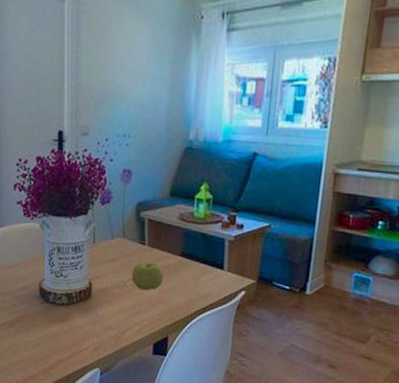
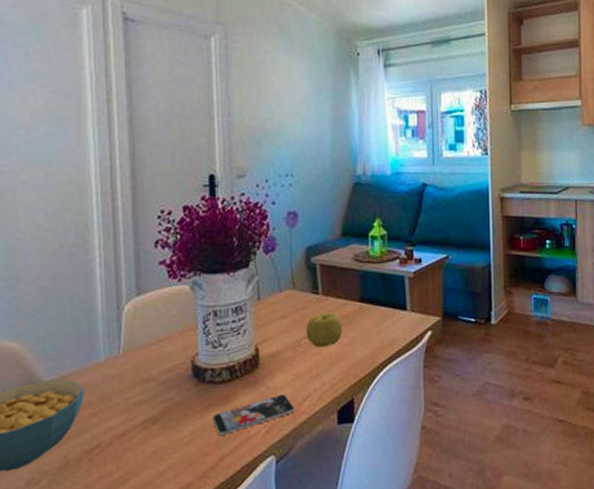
smartphone: none [53,322,119,345] -> present [212,395,295,435]

